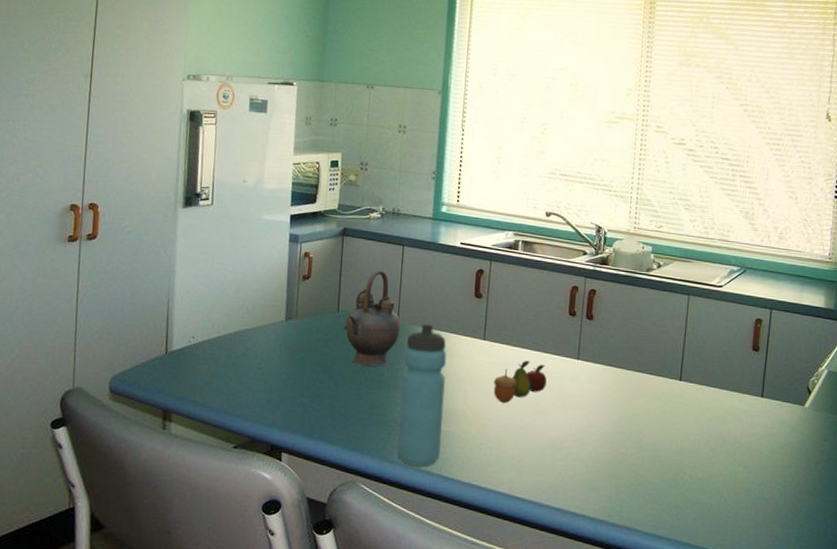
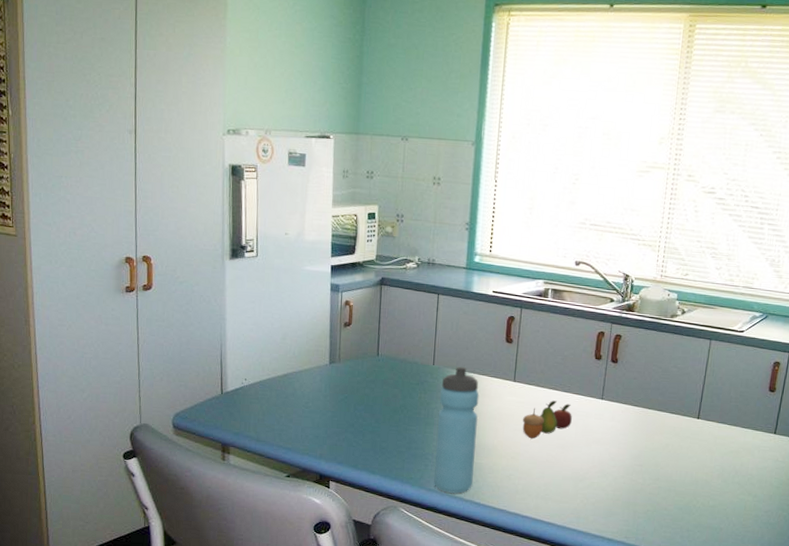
teapot: present [344,270,401,368] -> none [383,317,437,407]

